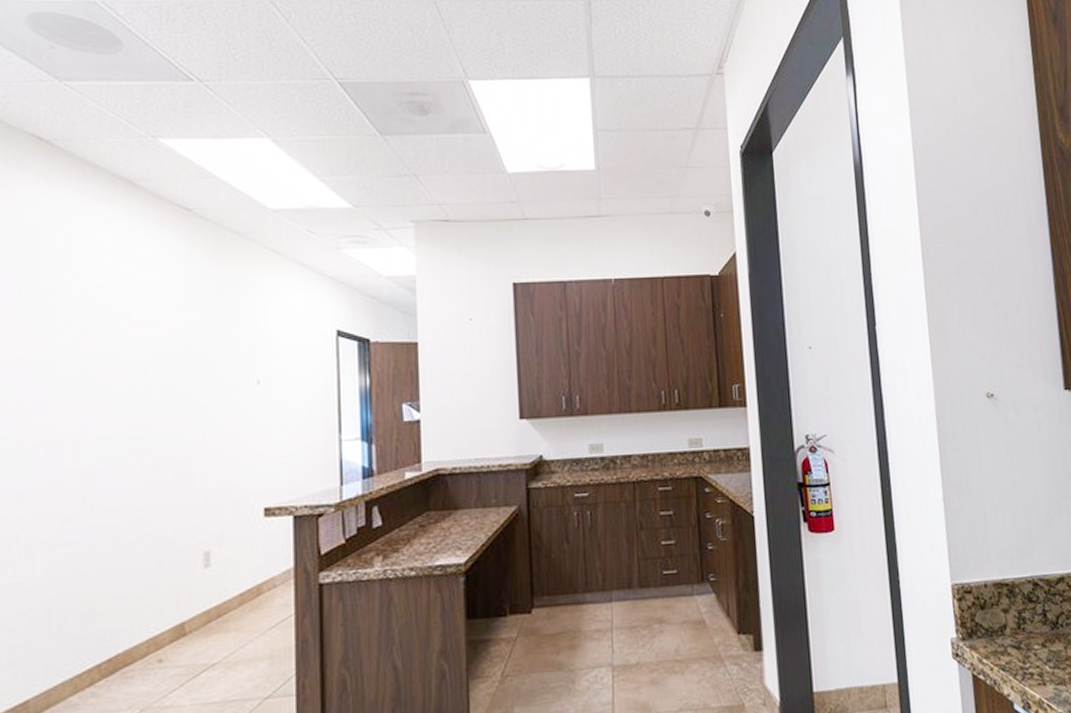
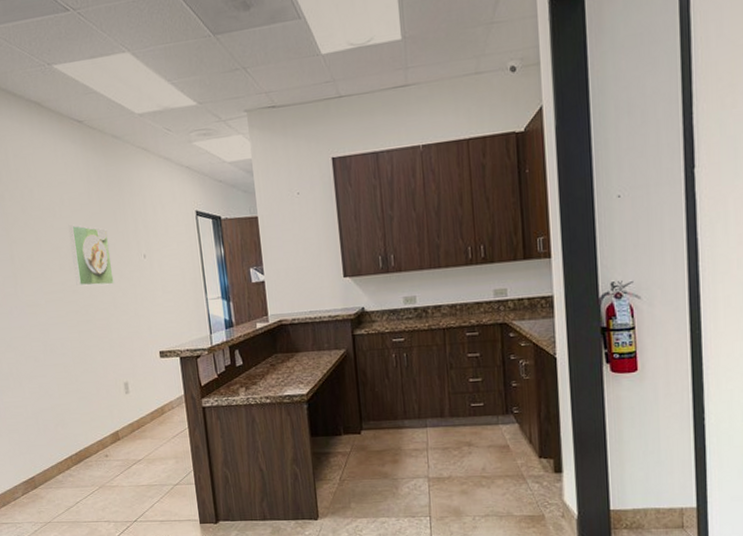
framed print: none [149,336,208,418] -> present [68,225,114,287]

